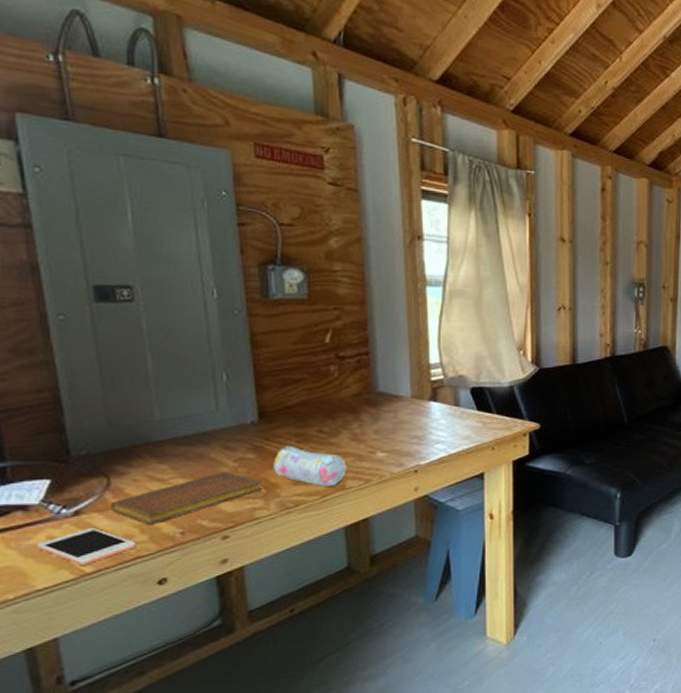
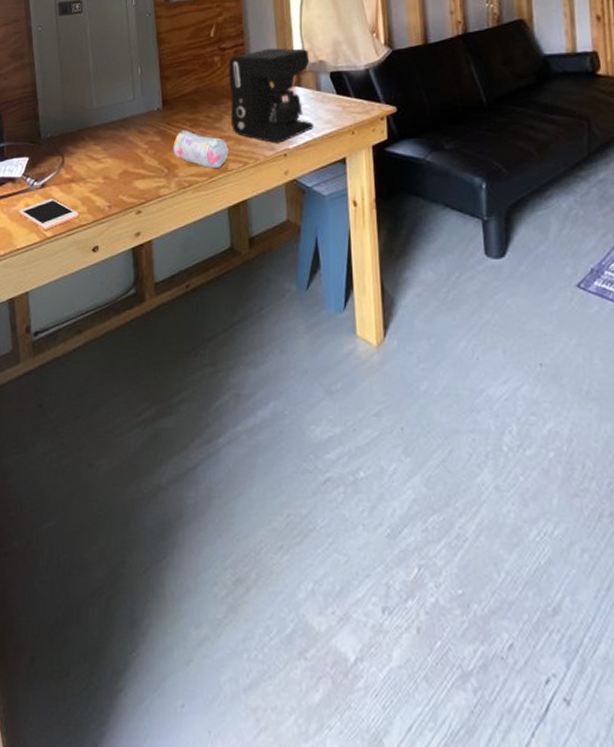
notebook: present [111,471,262,524] -> none [64,152,165,198]
coffee maker: none [349,359,450,459] -> present [229,48,314,143]

